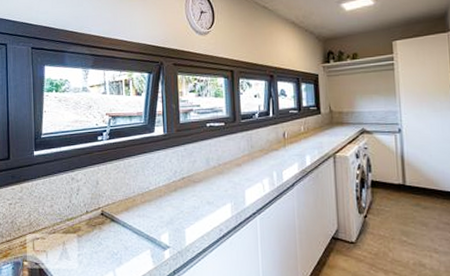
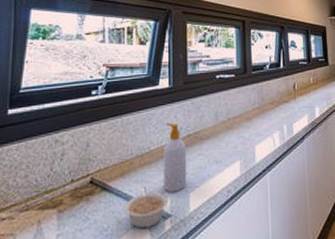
legume: none [129,220,167,256] -> present [124,185,168,229]
soap bottle: none [160,166,183,227] -> present [163,122,187,192]

